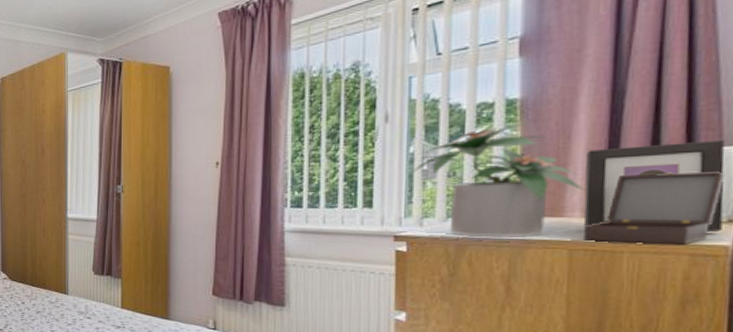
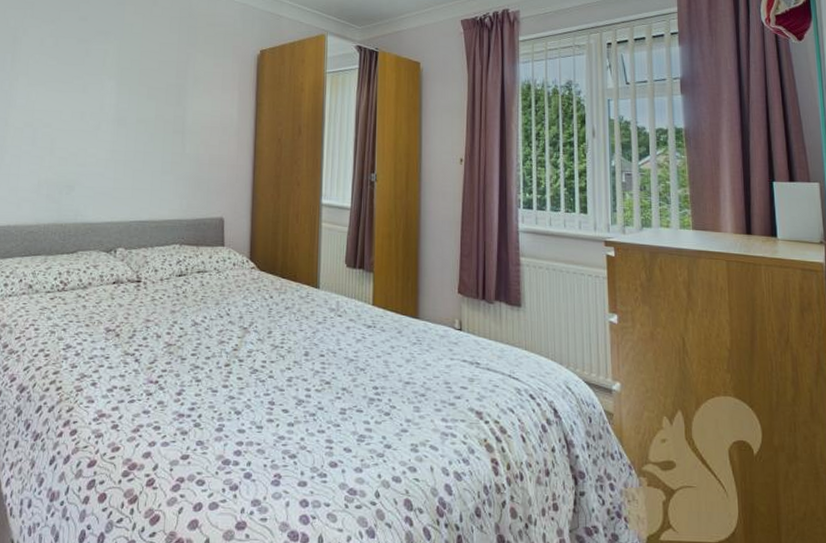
potted plant: present [412,121,587,239] -> none [615,148,733,249]
picture frame: present [583,140,725,233] -> none [731,176,817,252]
jewelry box: present [584,171,726,245] -> none [735,198,815,261]

